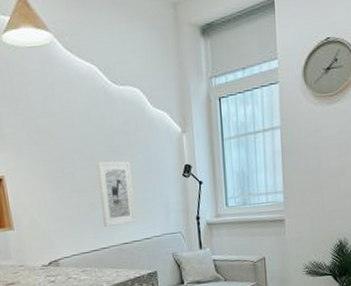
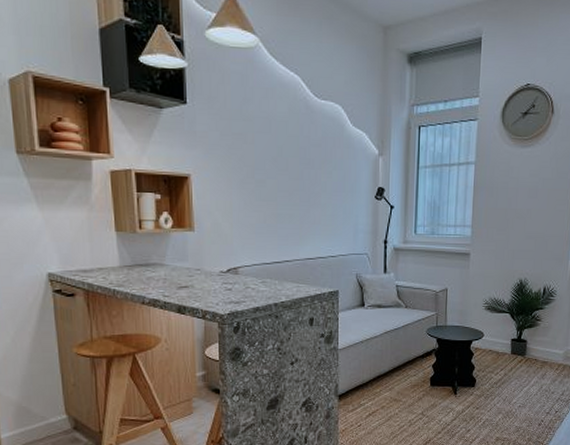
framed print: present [97,161,137,228] -> none [290,173,324,241]

